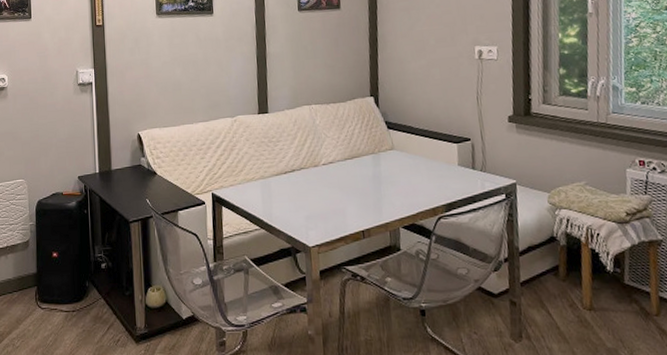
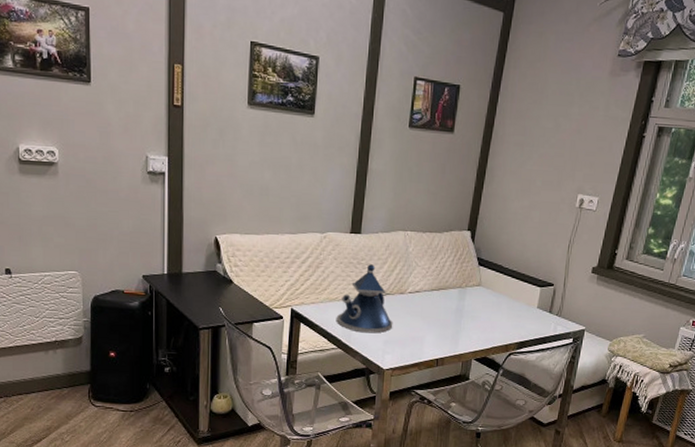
teapot: none [255,141,312,210] -> present [336,264,393,333]

